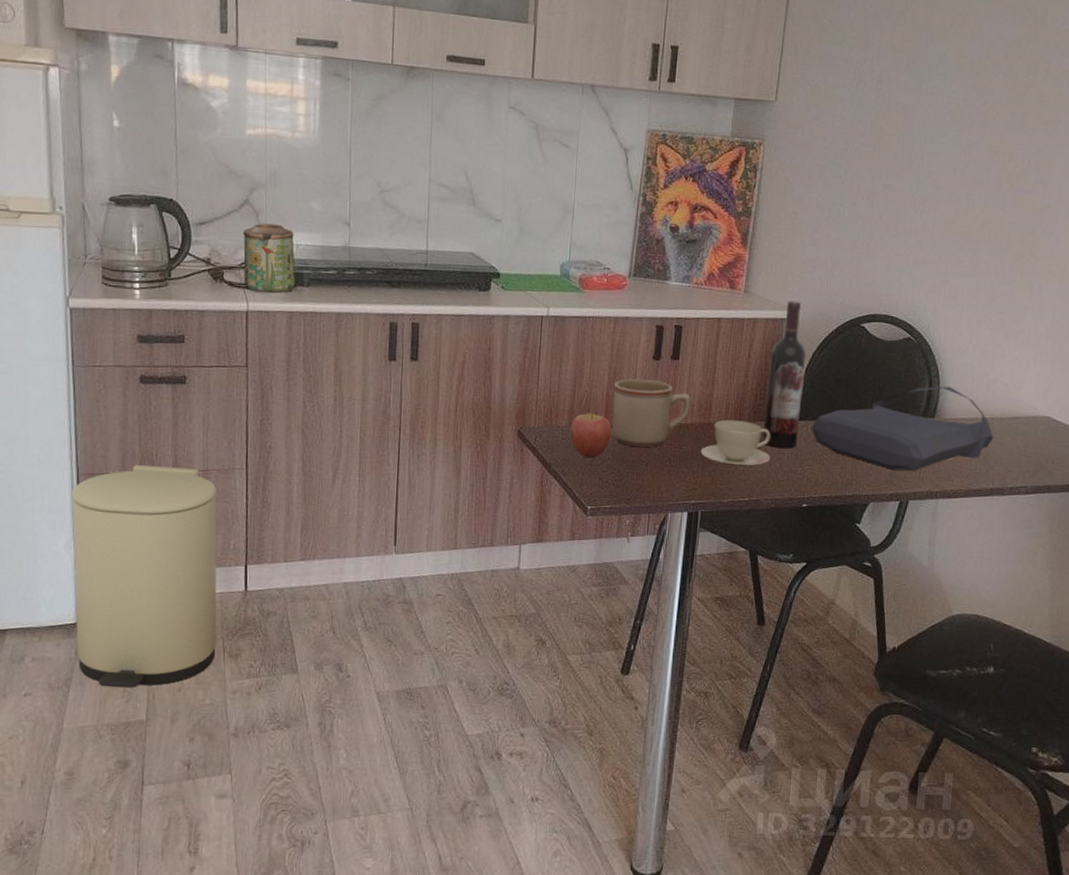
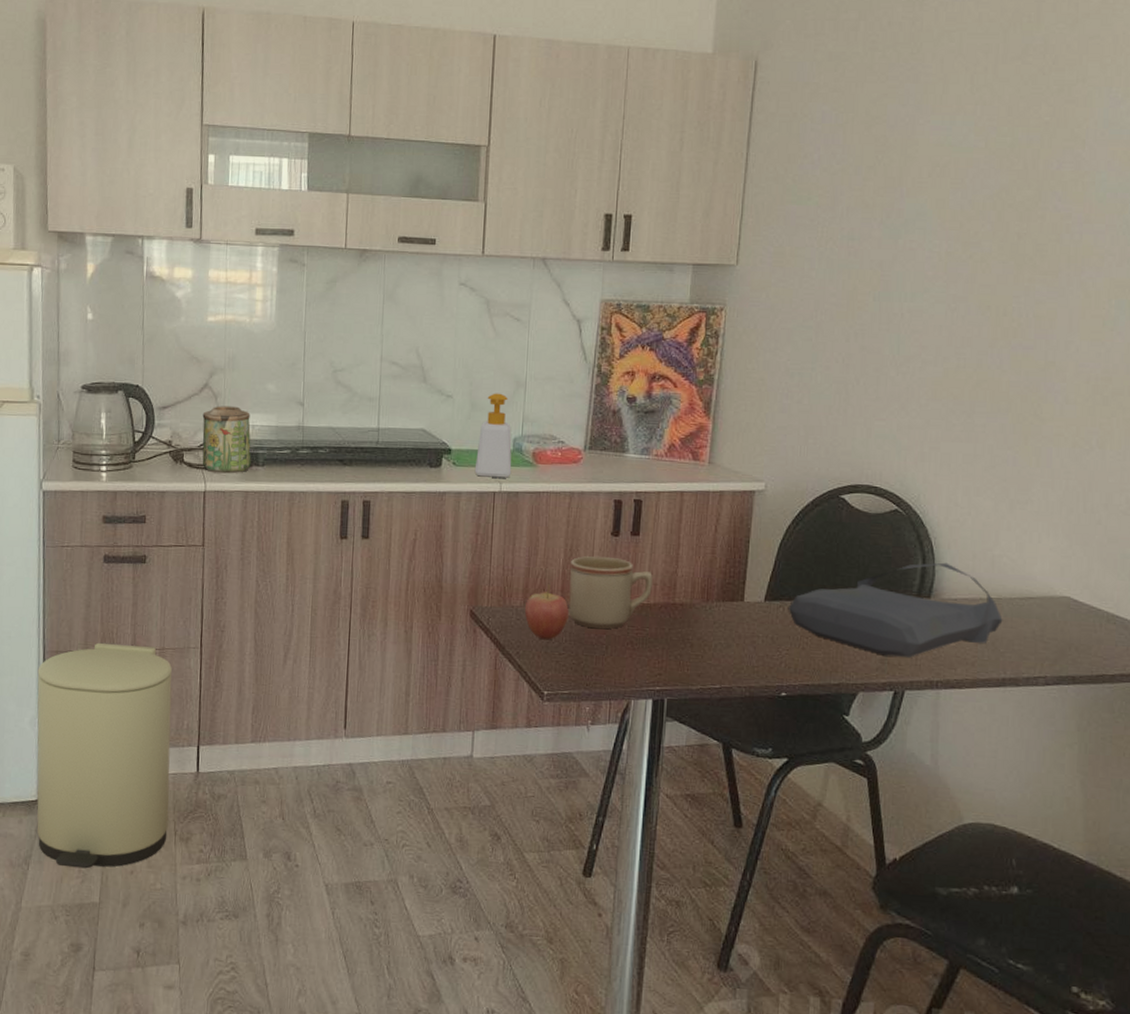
soap bottle: none [522,218,559,303] -> present [474,393,512,478]
teacup: present [700,420,771,466] -> none [665,599,744,650]
wine bottle: present [762,300,808,449] -> none [732,471,781,632]

